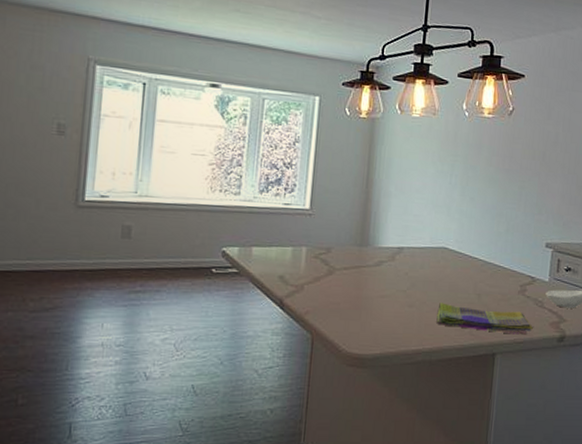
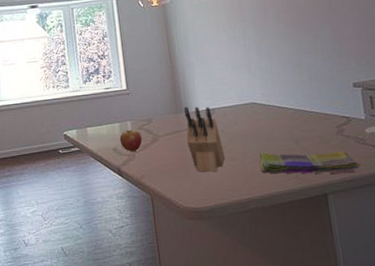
fruit: none [289,257,316,283] -> present [119,129,143,152]
knife block: none [365,240,403,317] -> present [184,106,225,172]

